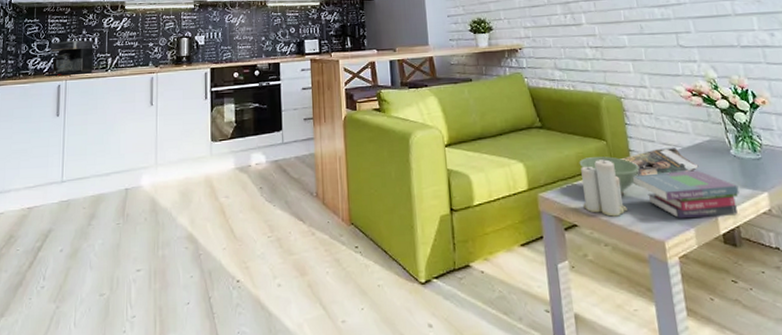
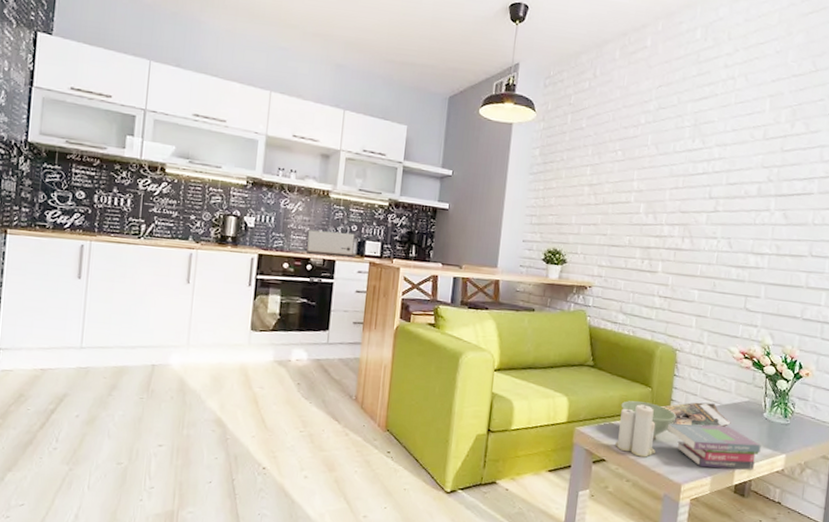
coffee maker: present [44,40,94,77] -> none [65,196,126,240]
toaster: none [252,35,298,61] -> present [305,230,359,258]

